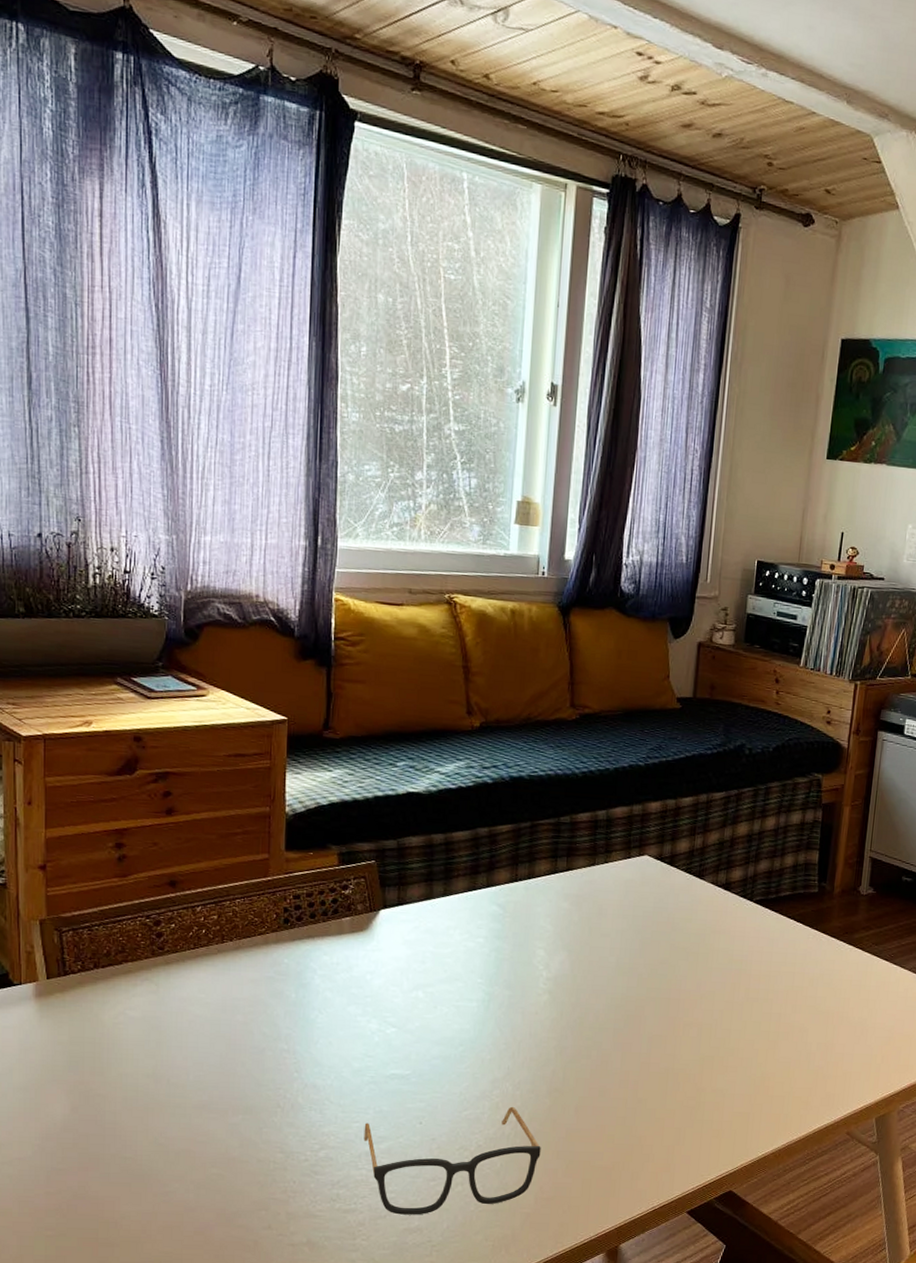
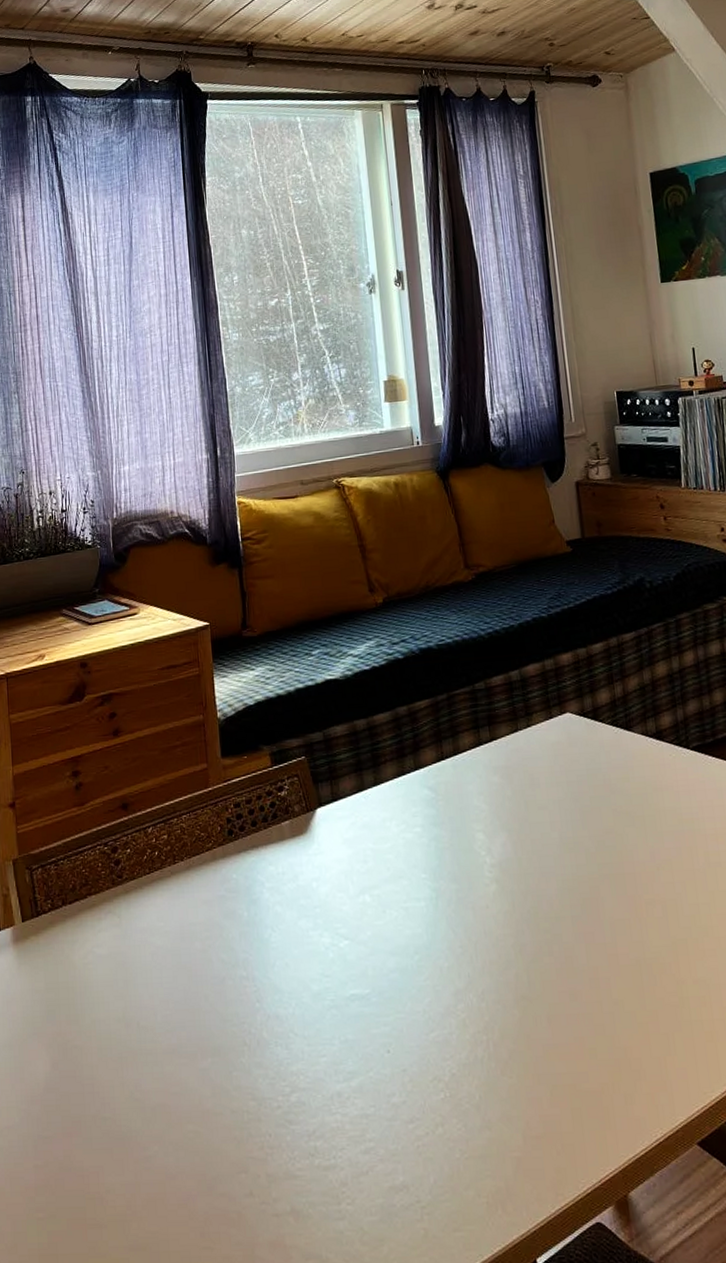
eyeglasses: present [363,1106,541,1215] -> none [332,1022,520,1169]

